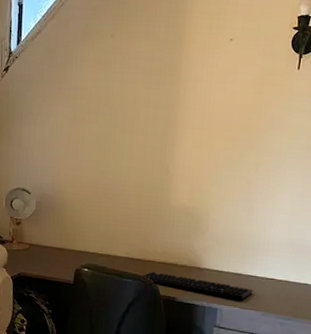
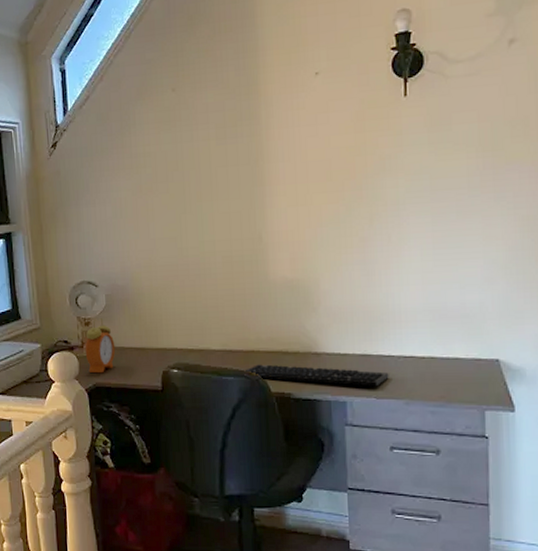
alarm clock: none [14,220,40,265] -> present [85,318,116,374]

